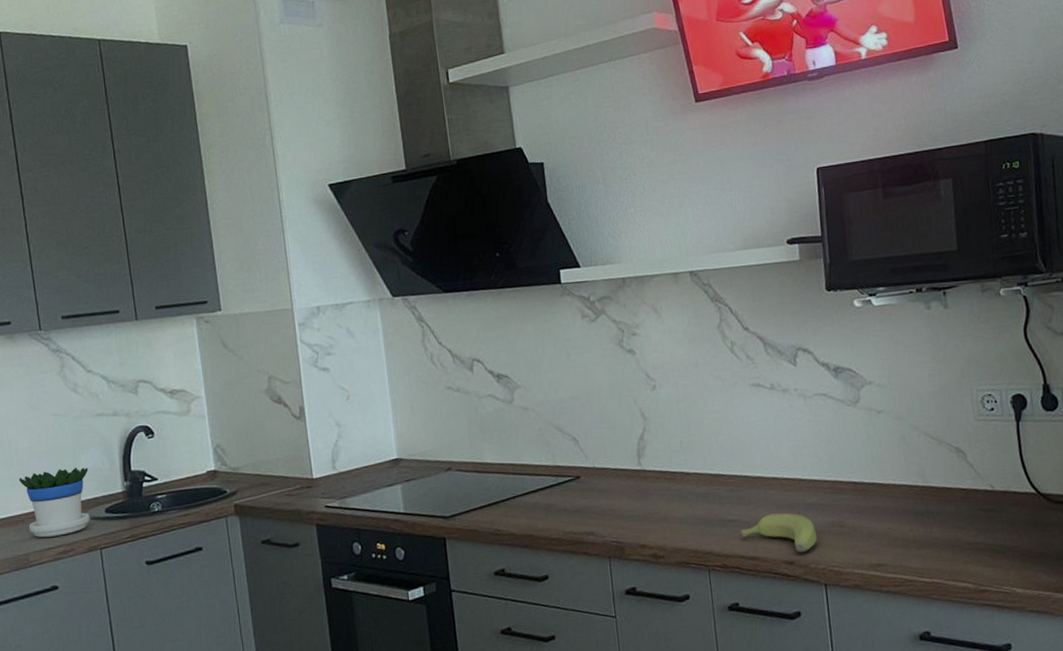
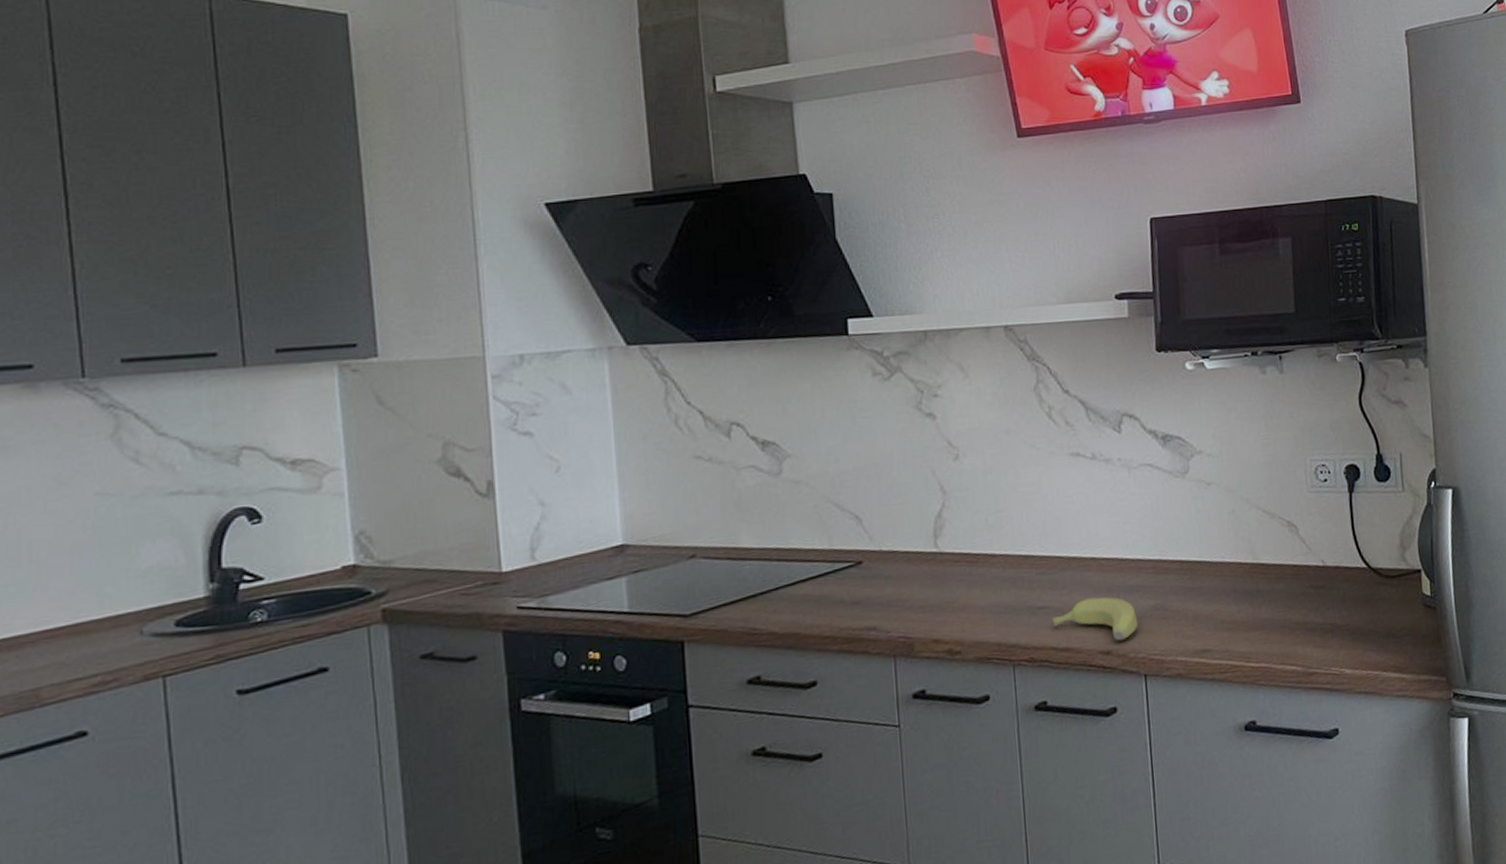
flowerpot: present [19,467,90,538] -> none [31,565,151,665]

